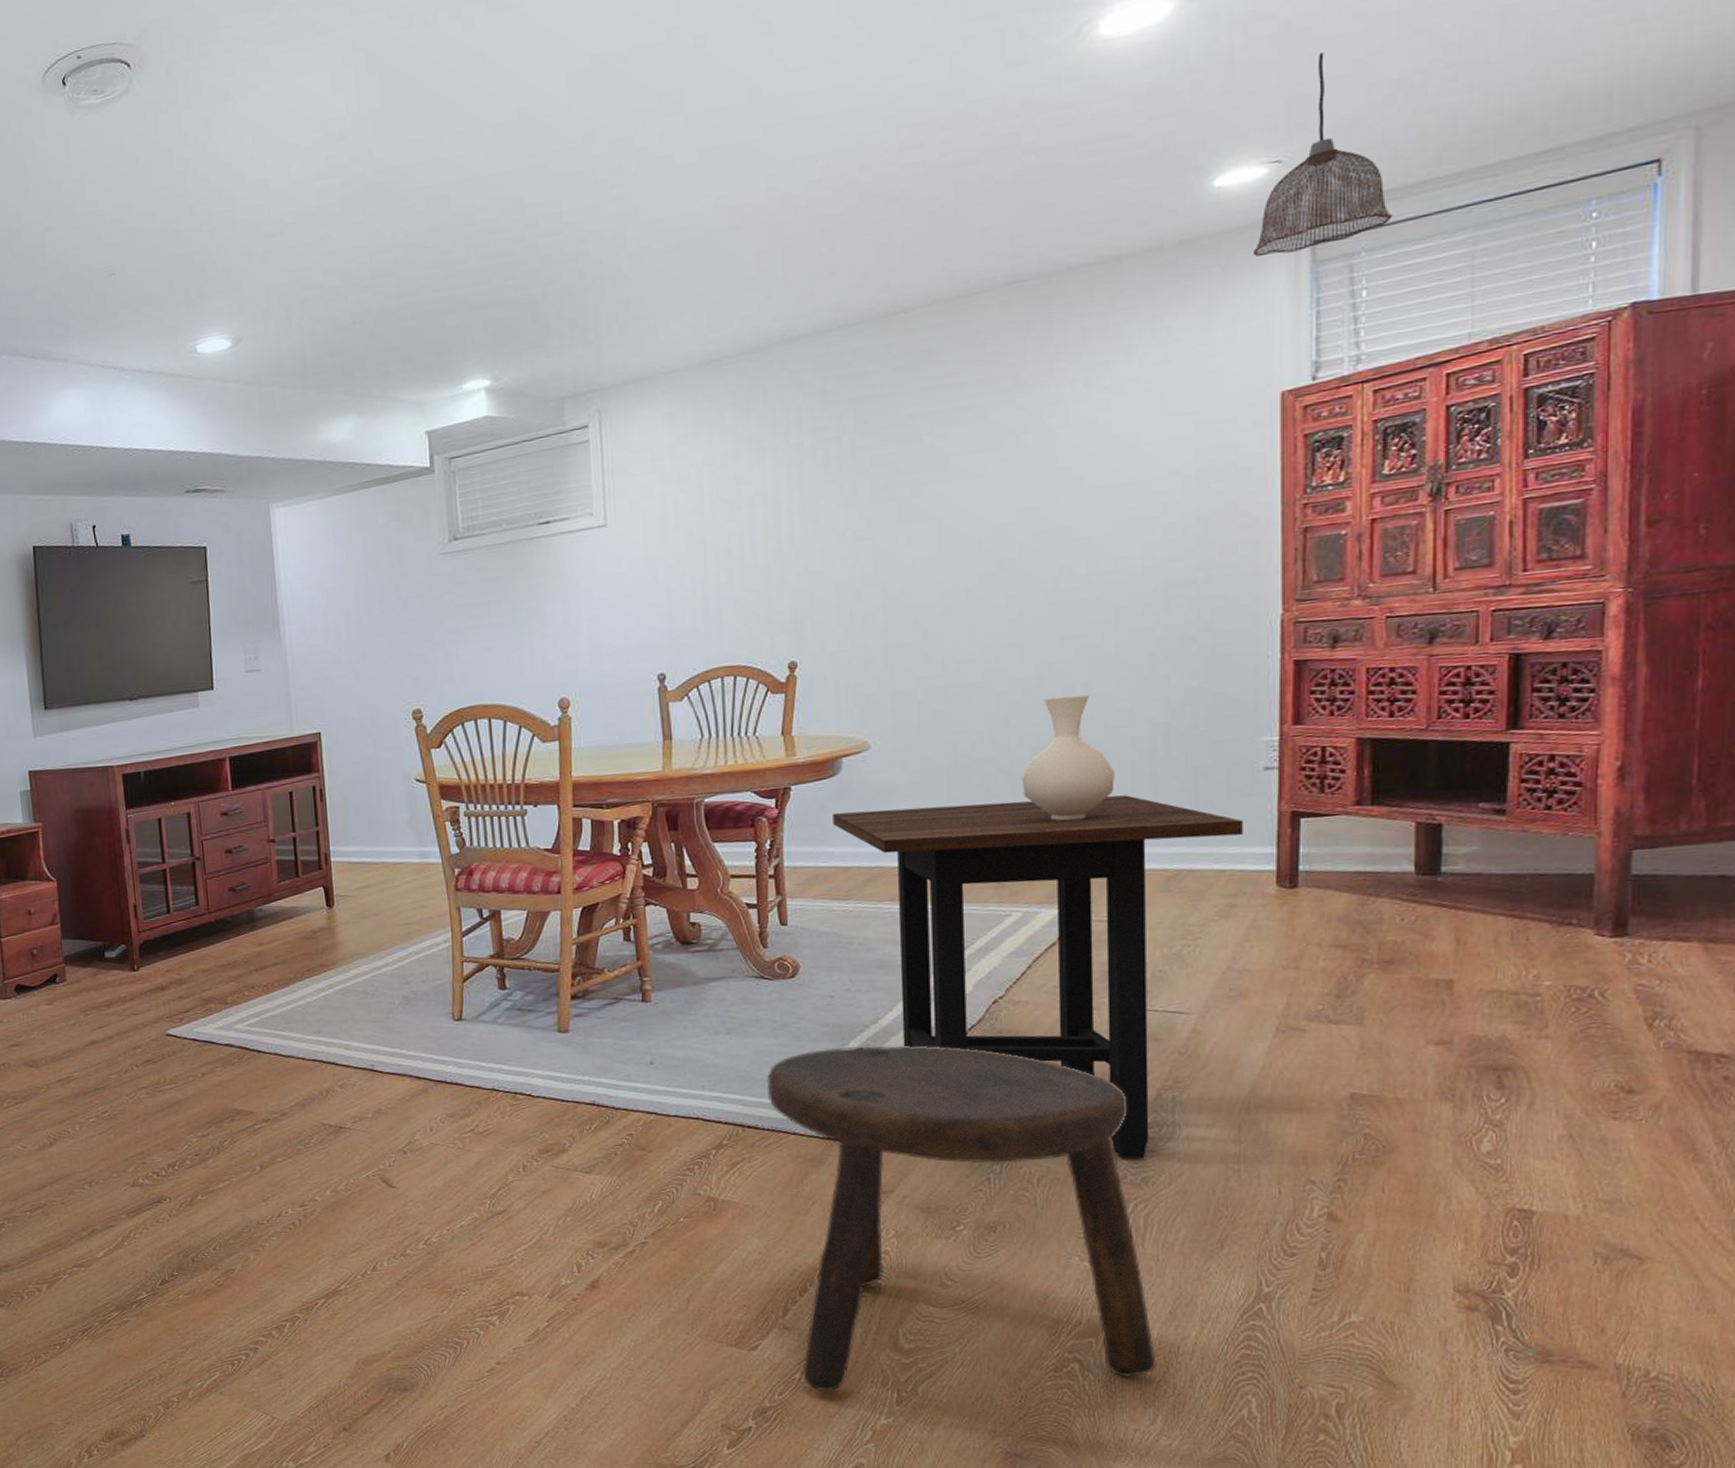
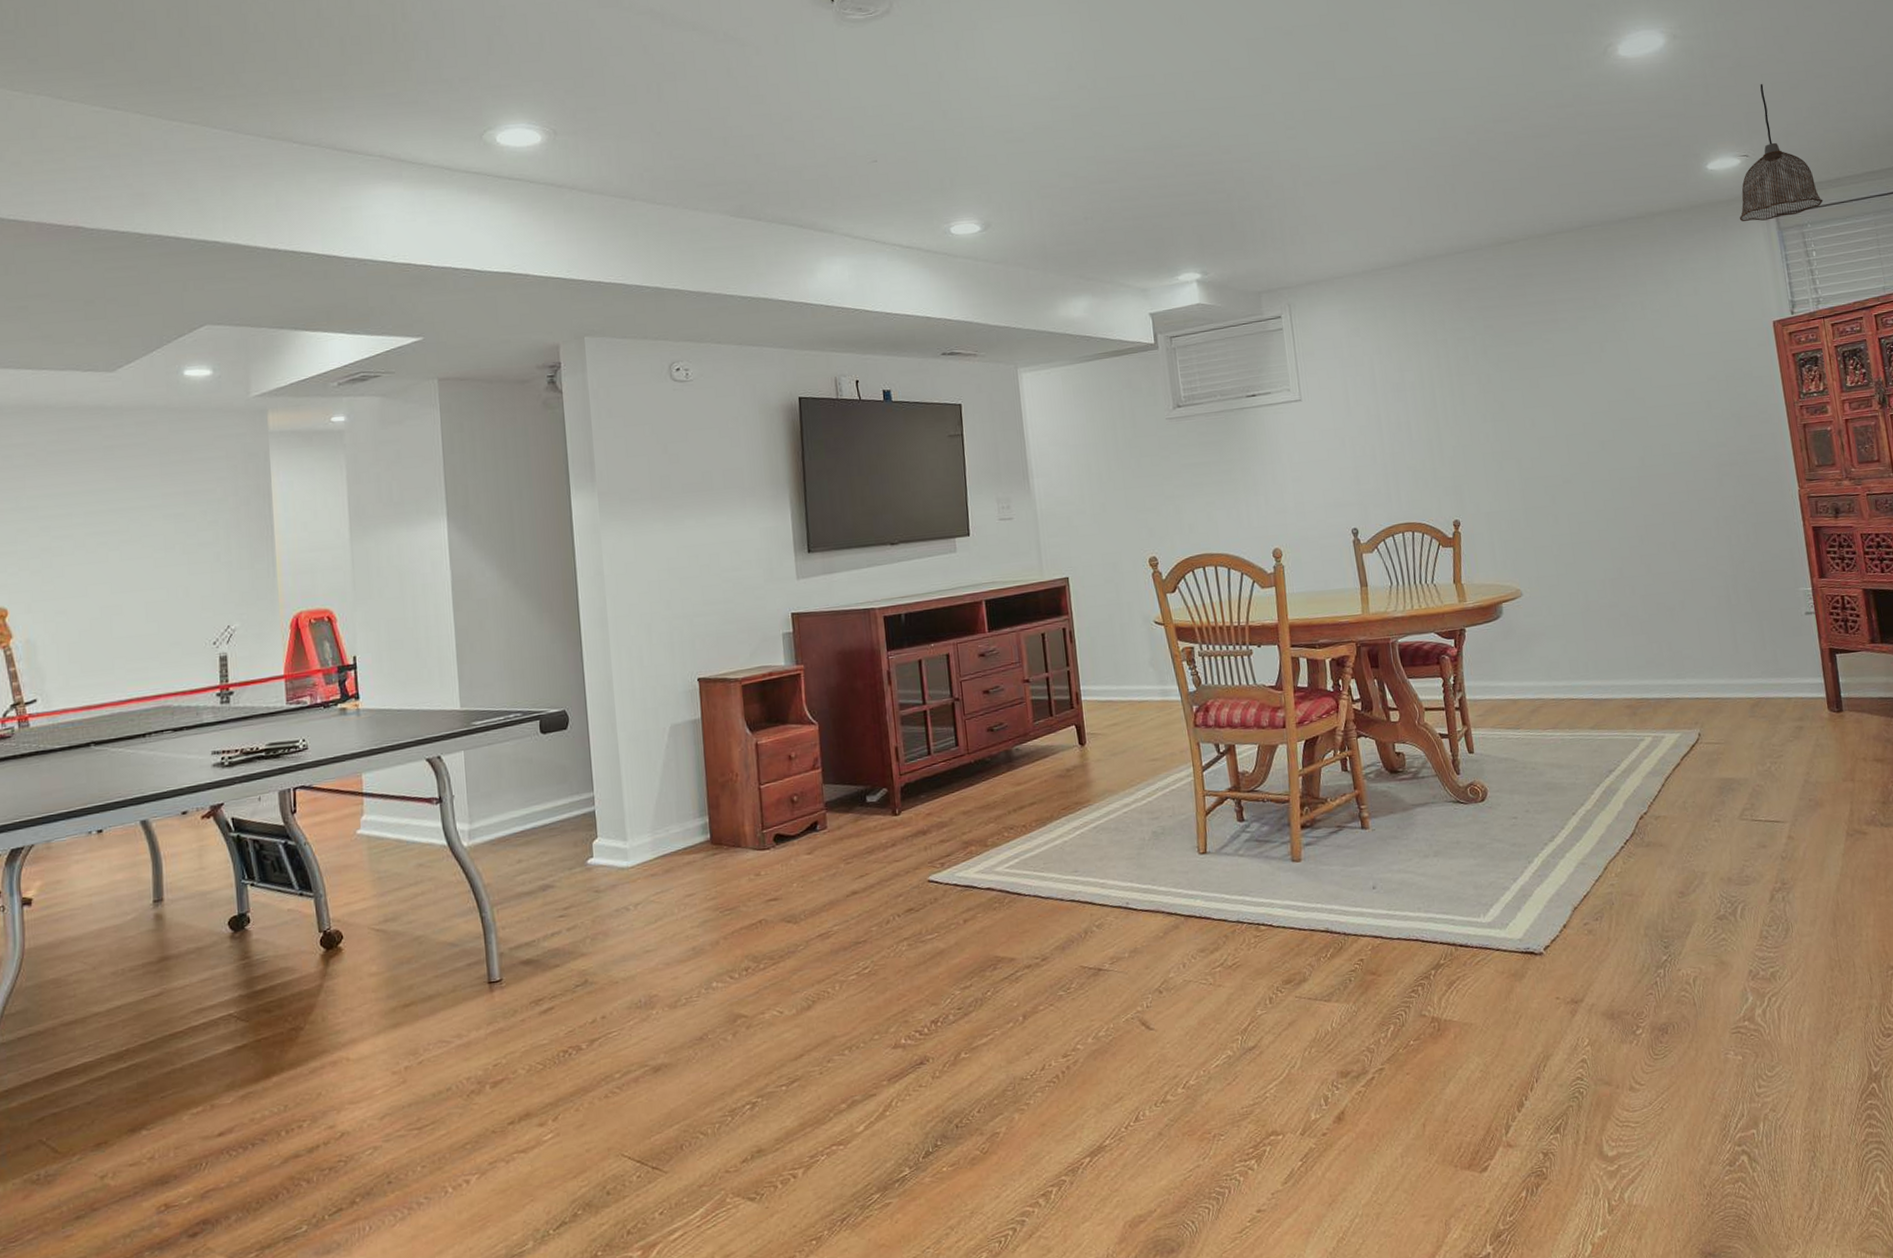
stool: present [766,1045,1157,1392] -> none [1470,860,1806,1208]
side table: present [832,795,1243,1159] -> none [1499,635,1799,956]
vase: present [1021,694,1115,821] -> none [1637,551,1705,657]

